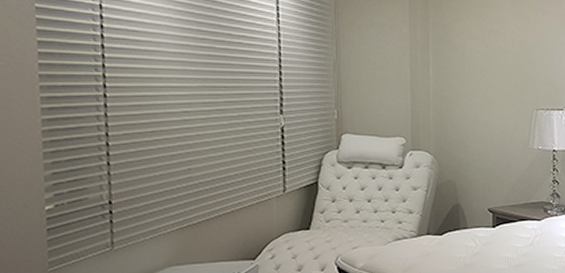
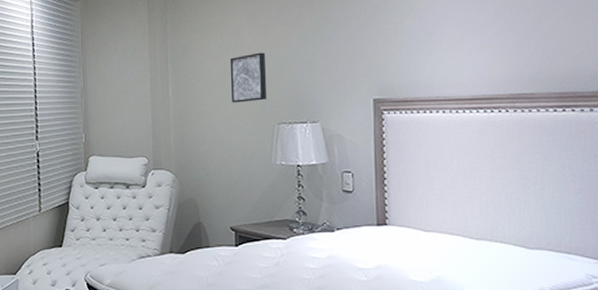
wall art: none [492,38,527,87] -> present [230,52,268,103]

